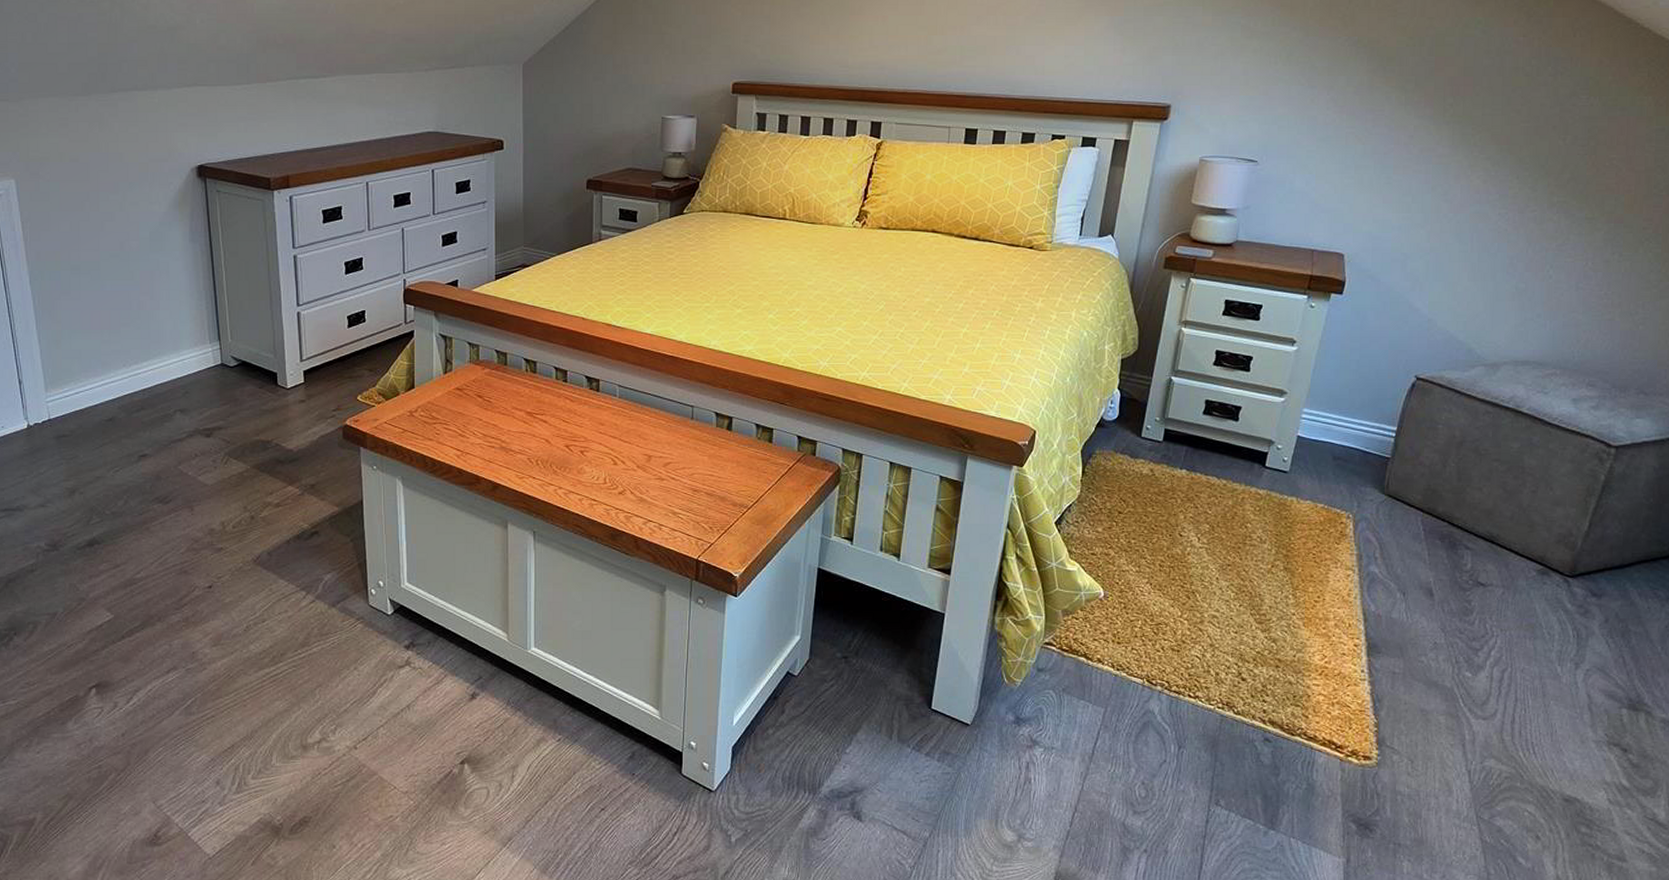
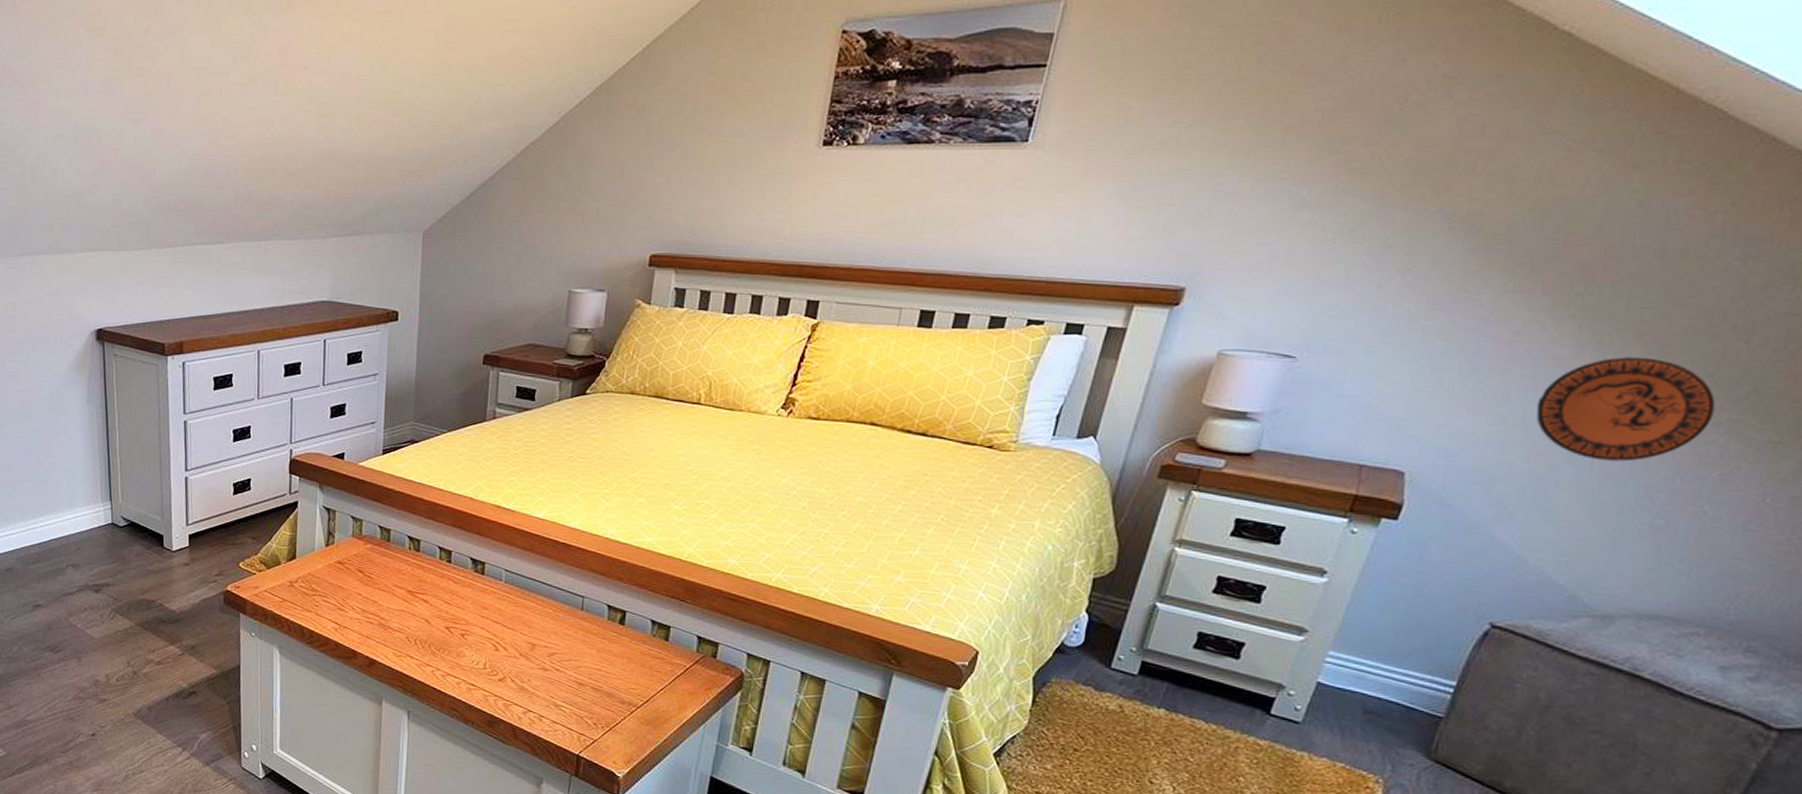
decorative plate: none [1430,154,1549,238] -> present [1536,357,1716,462]

